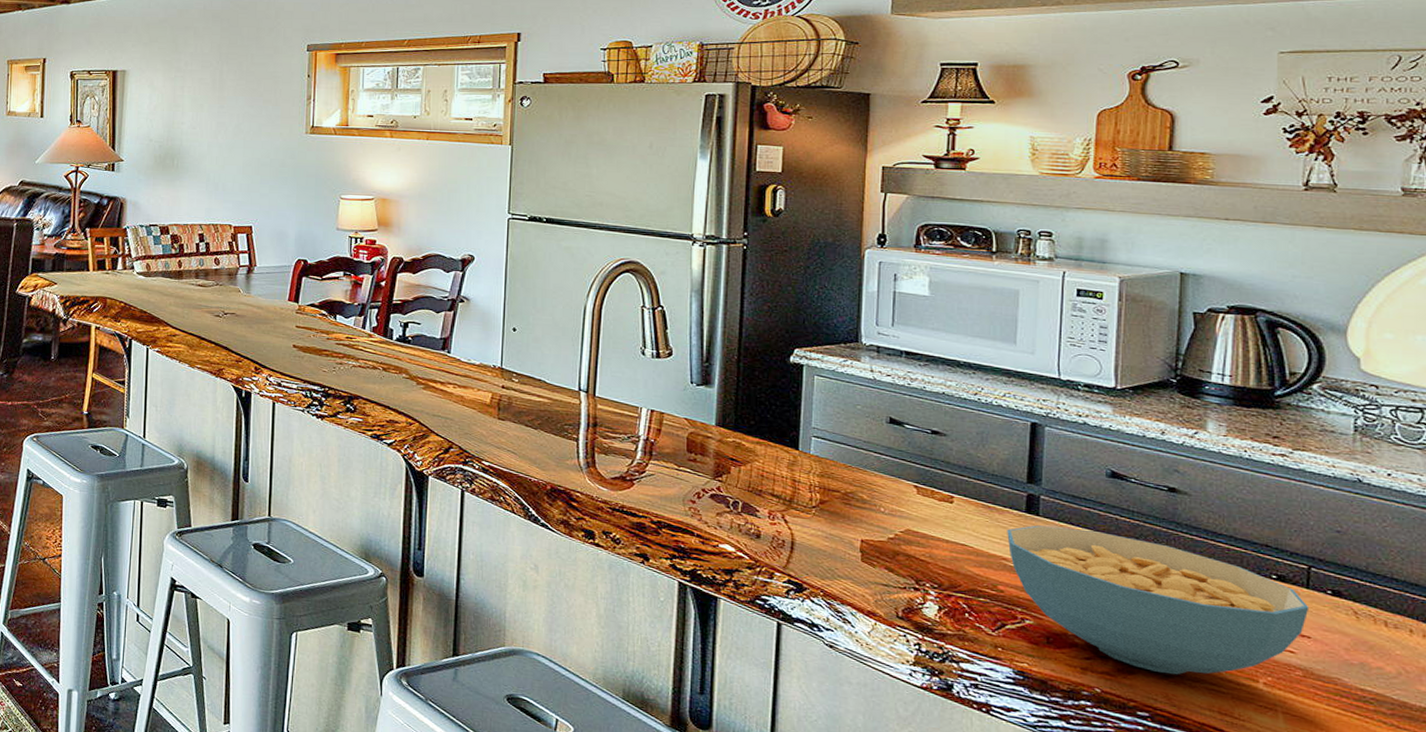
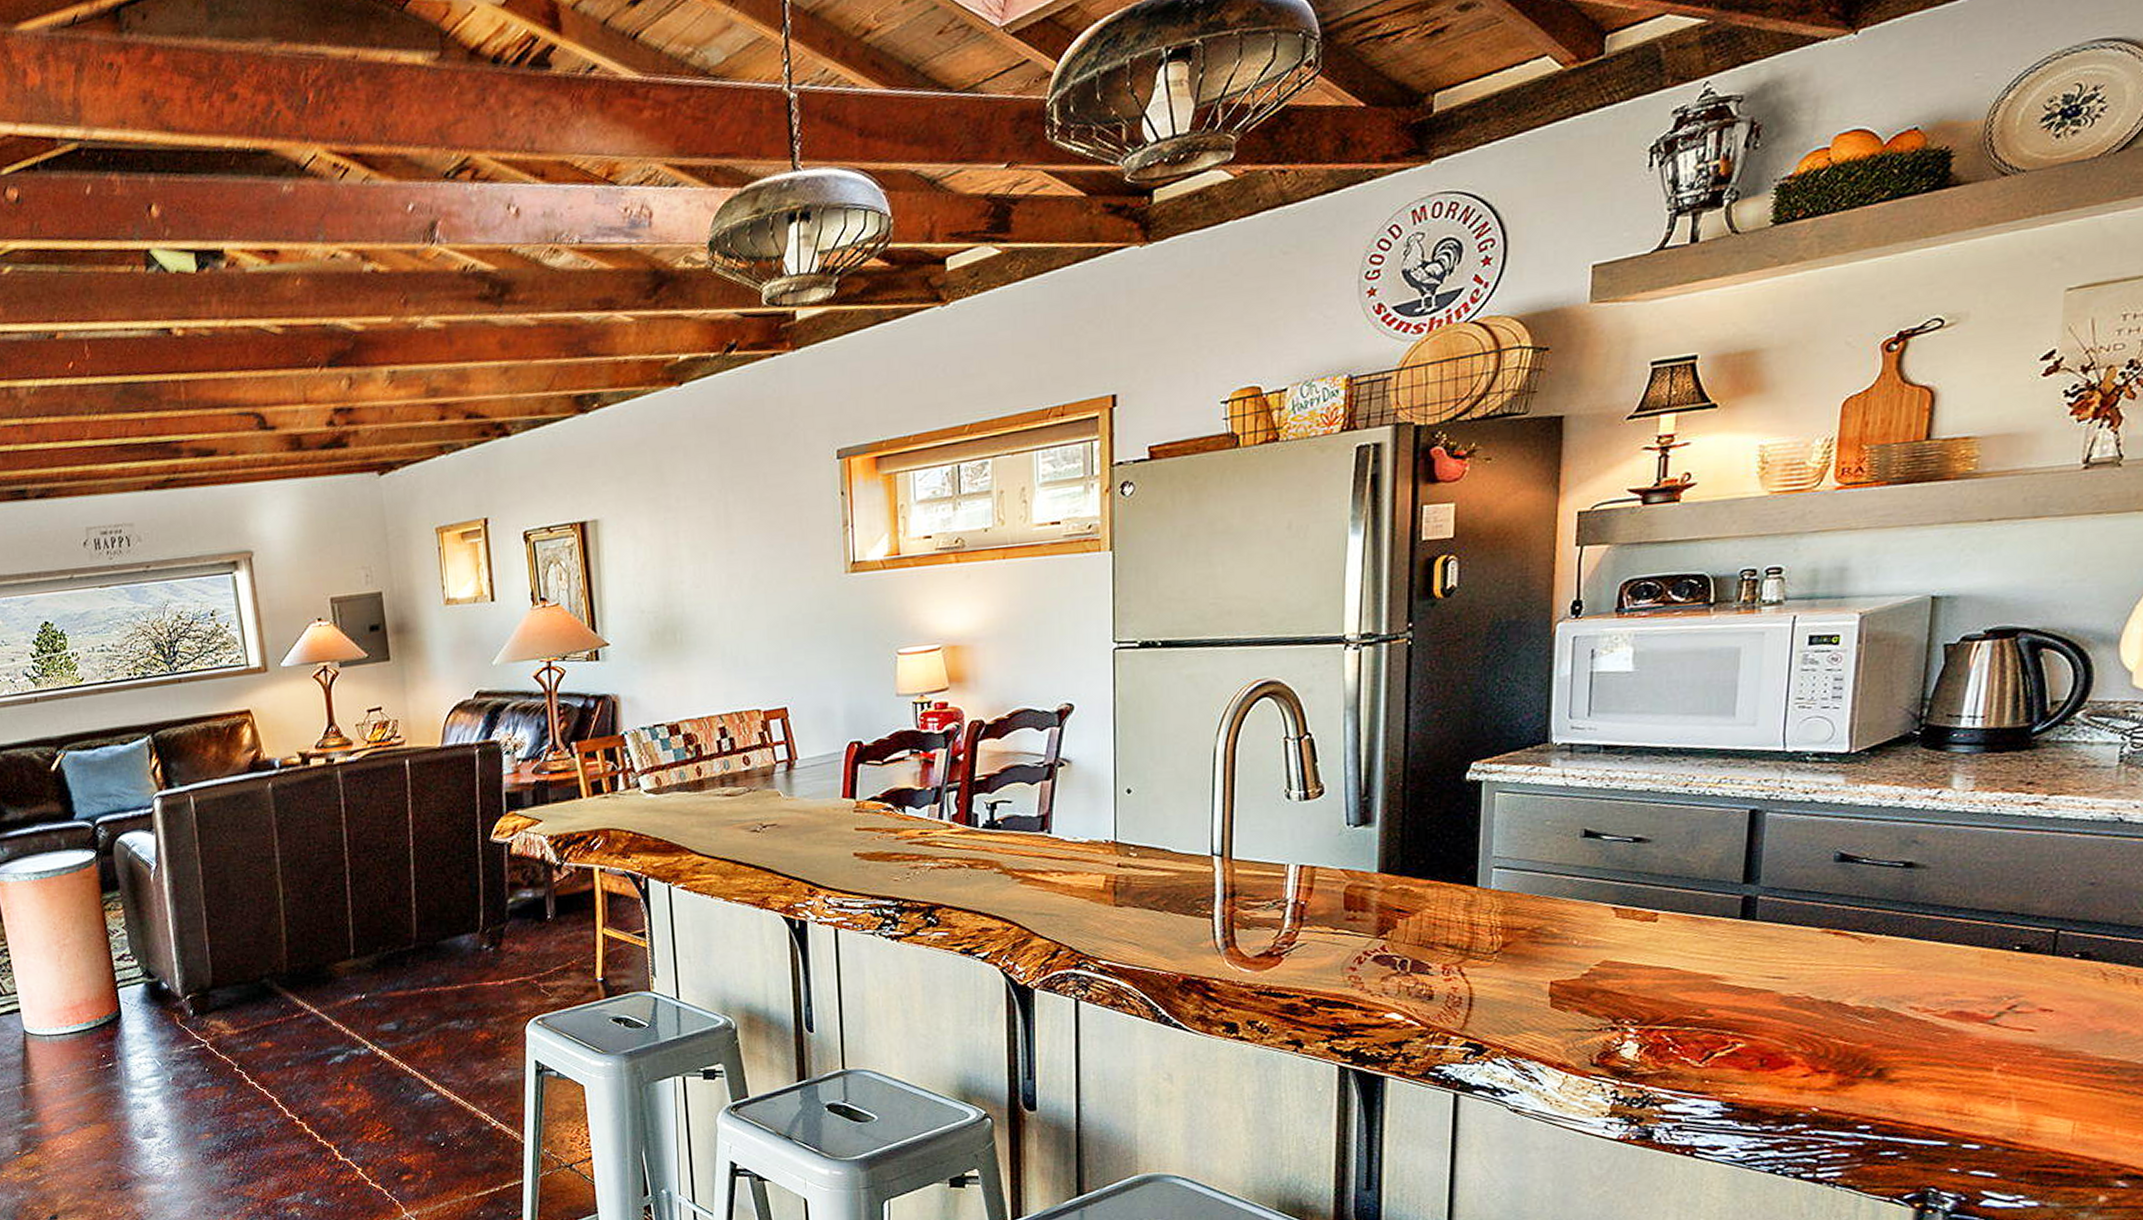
cereal bowl: present [1007,525,1310,675] -> none [1718,927,2054,1078]

